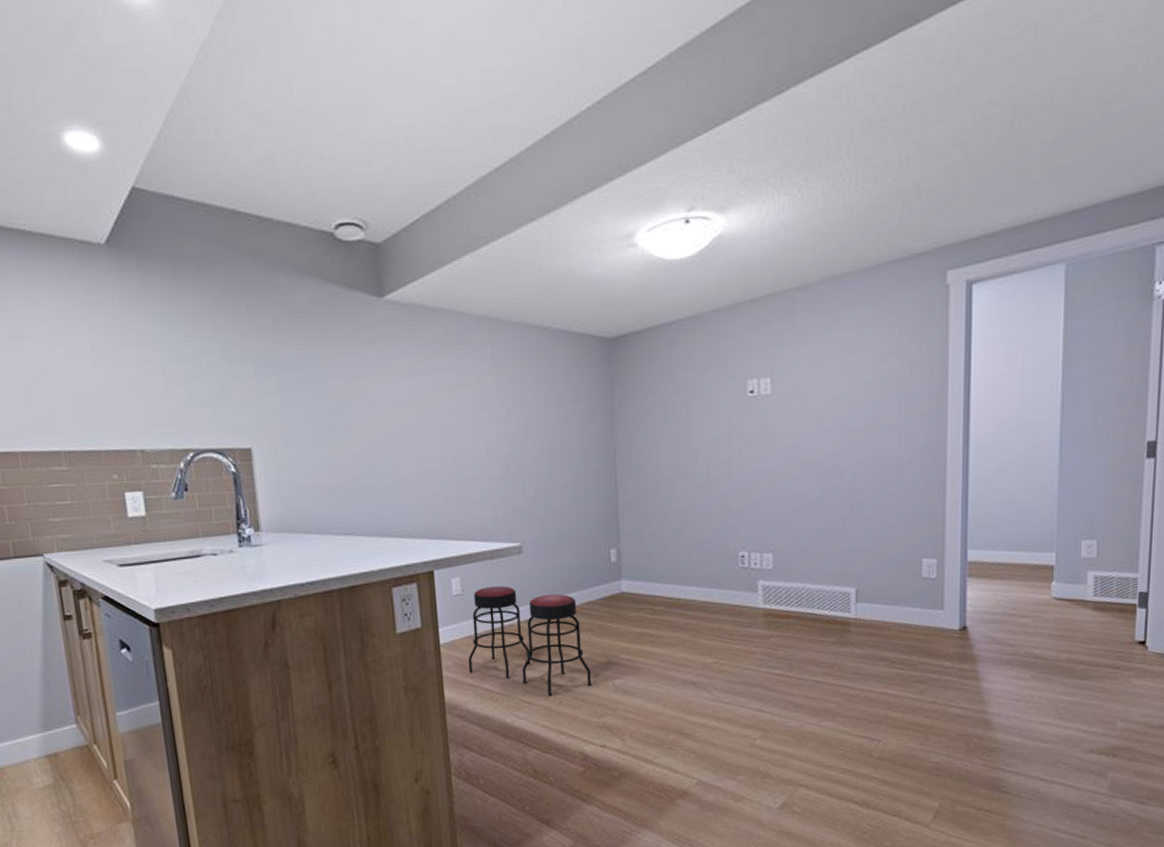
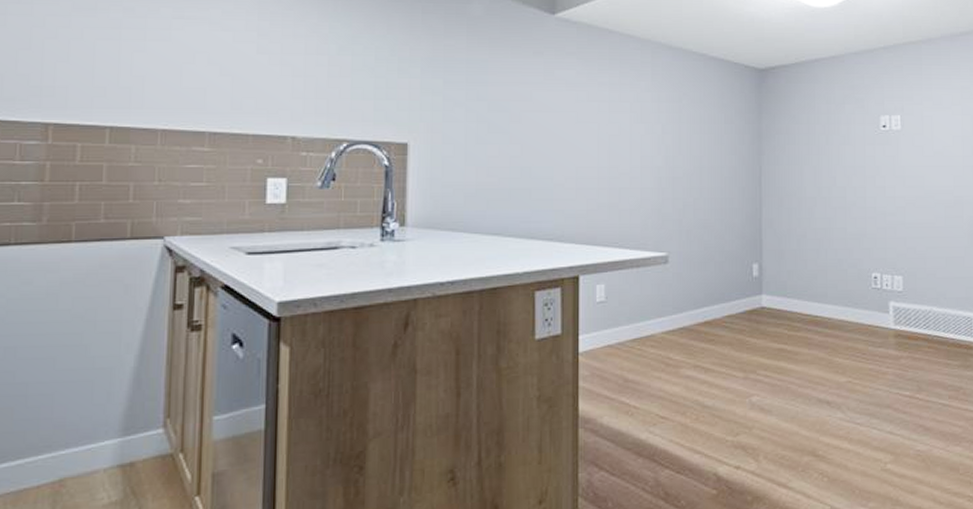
bar stool: present [468,585,592,697] -> none [606,295,729,413]

